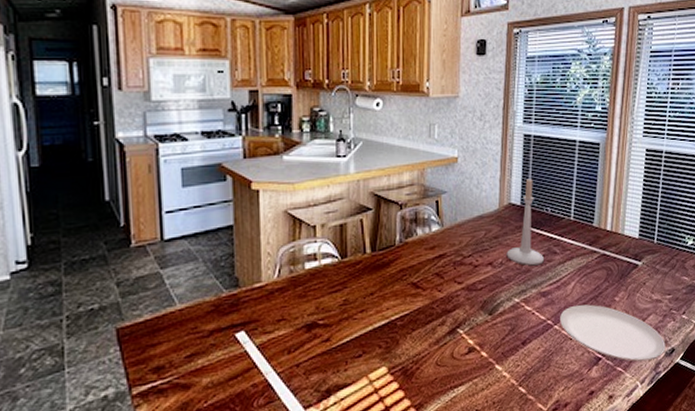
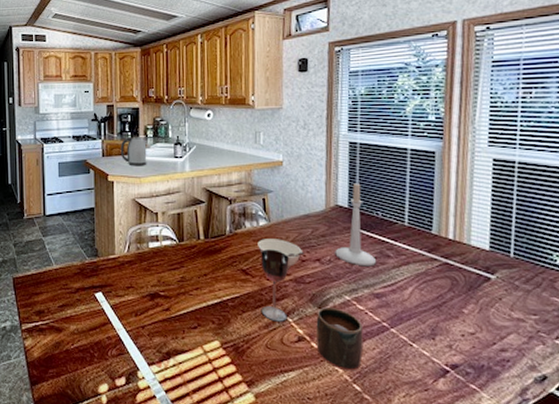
kettle: none [267,130,303,170] -> present [120,136,147,166]
bowl: none [430,244,477,278] -> present [258,239,304,270]
wineglass: none [431,257,462,336] -> present [261,249,289,322]
mug: none [486,312,530,375] -> present [316,307,364,371]
plate: present [560,304,666,362] -> none [397,312,534,384]

